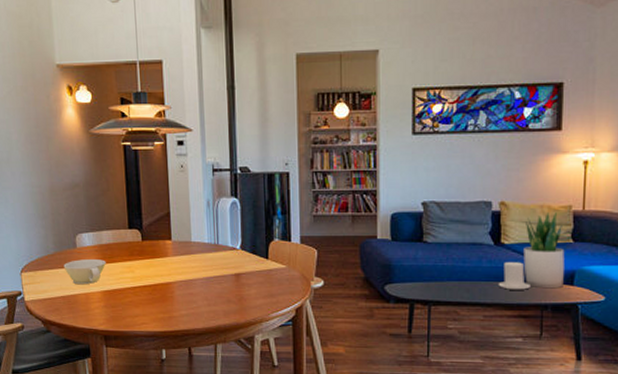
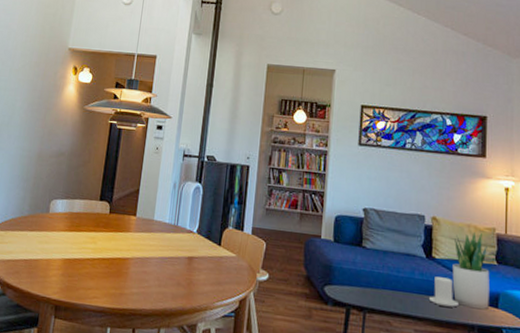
cup: present [63,259,106,285] -> none [33,224,73,250]

